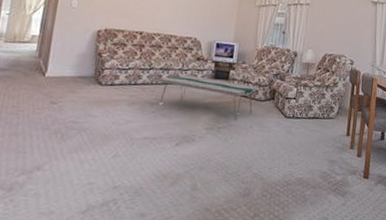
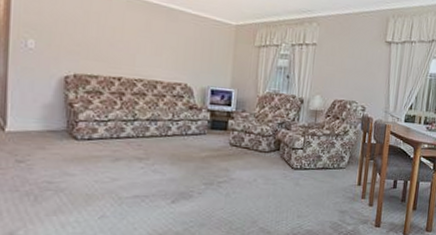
coffee table: present [158,74,257,121] -> none [145,126,260,174]

